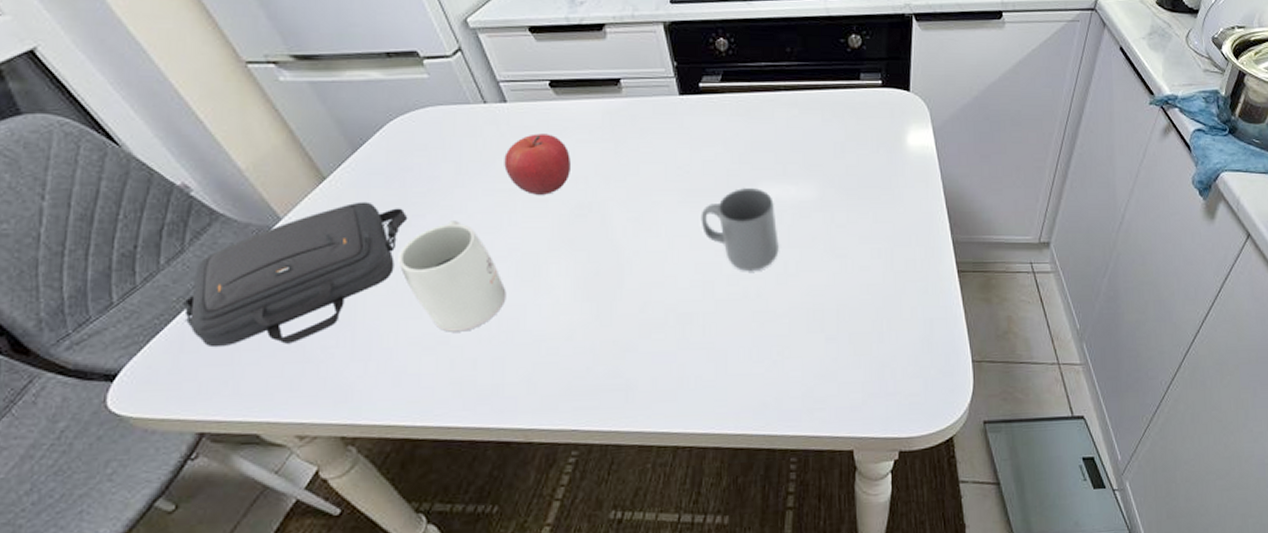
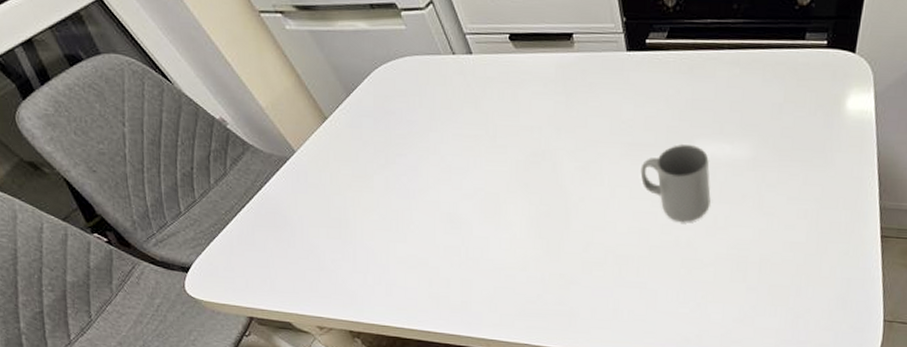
laptop bag: present [181,201,408,348] -> none [228,140,393,255]
mug: present [398,221,507,332] -> none [386,161,473,256]
fruit: present [504,133,570,195] -> none [470,84,527,142]

